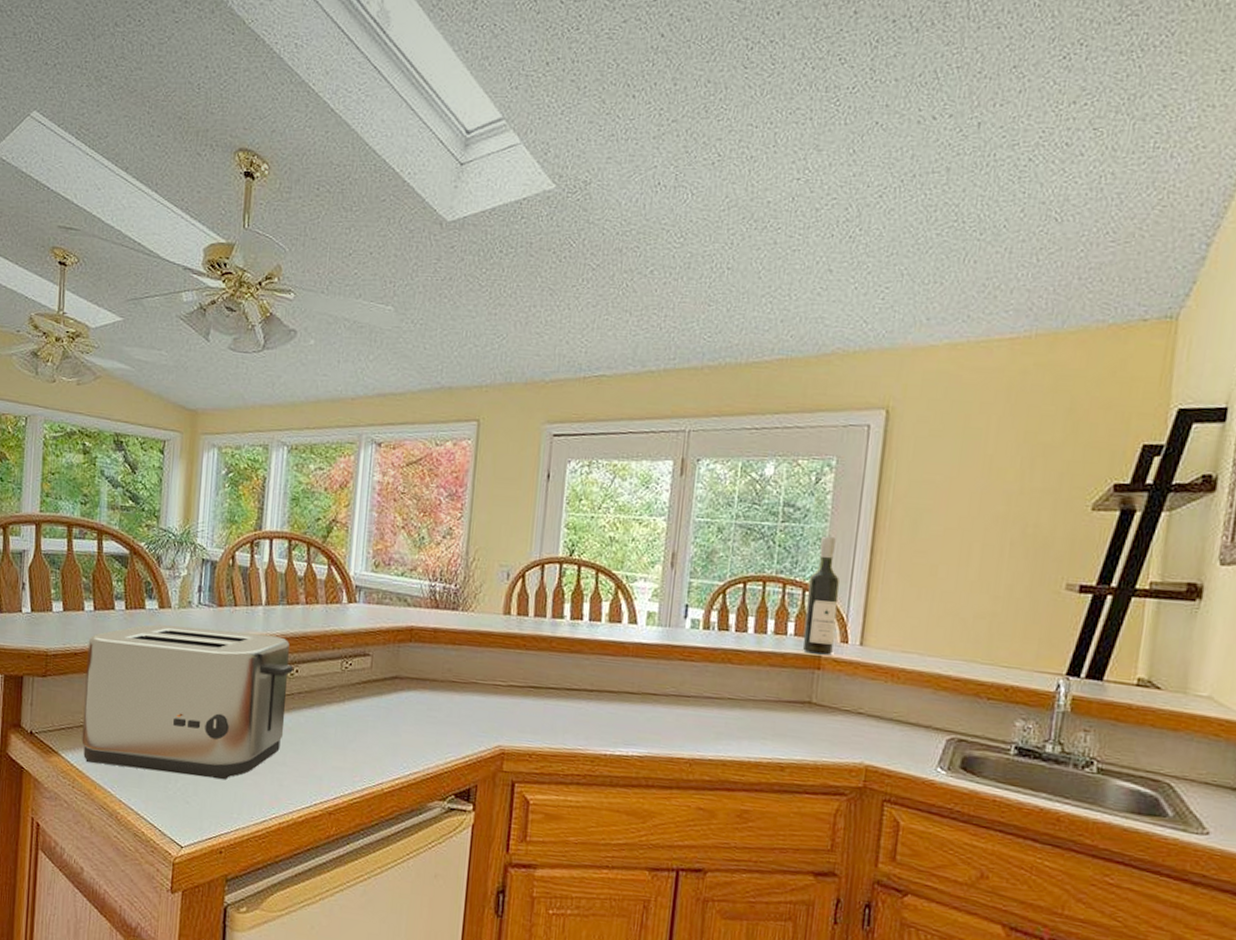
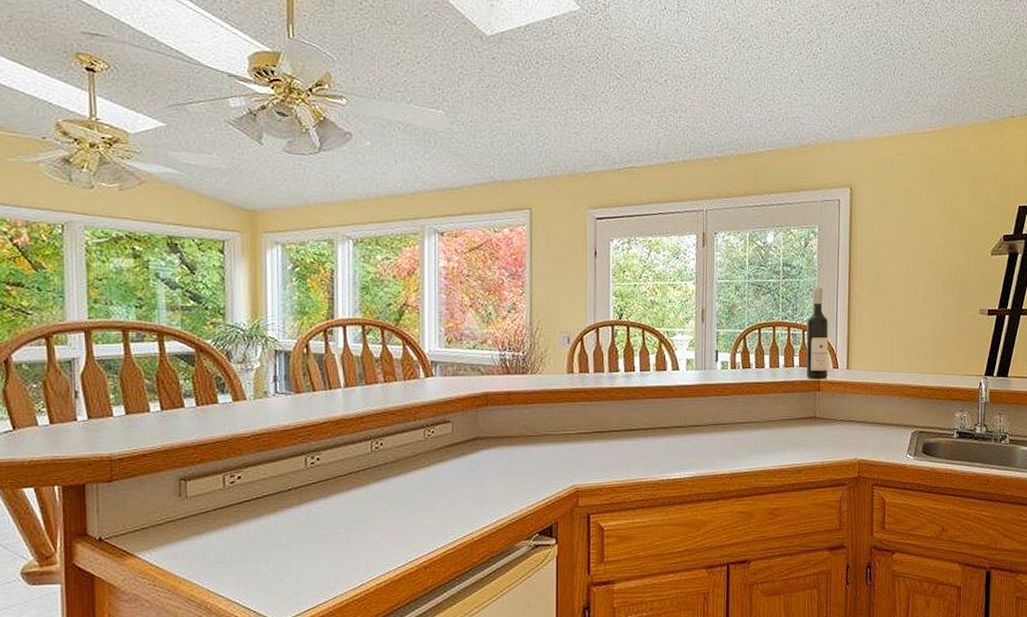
toaster: present [82,624,293,780] -> none [157,415,377,559]

